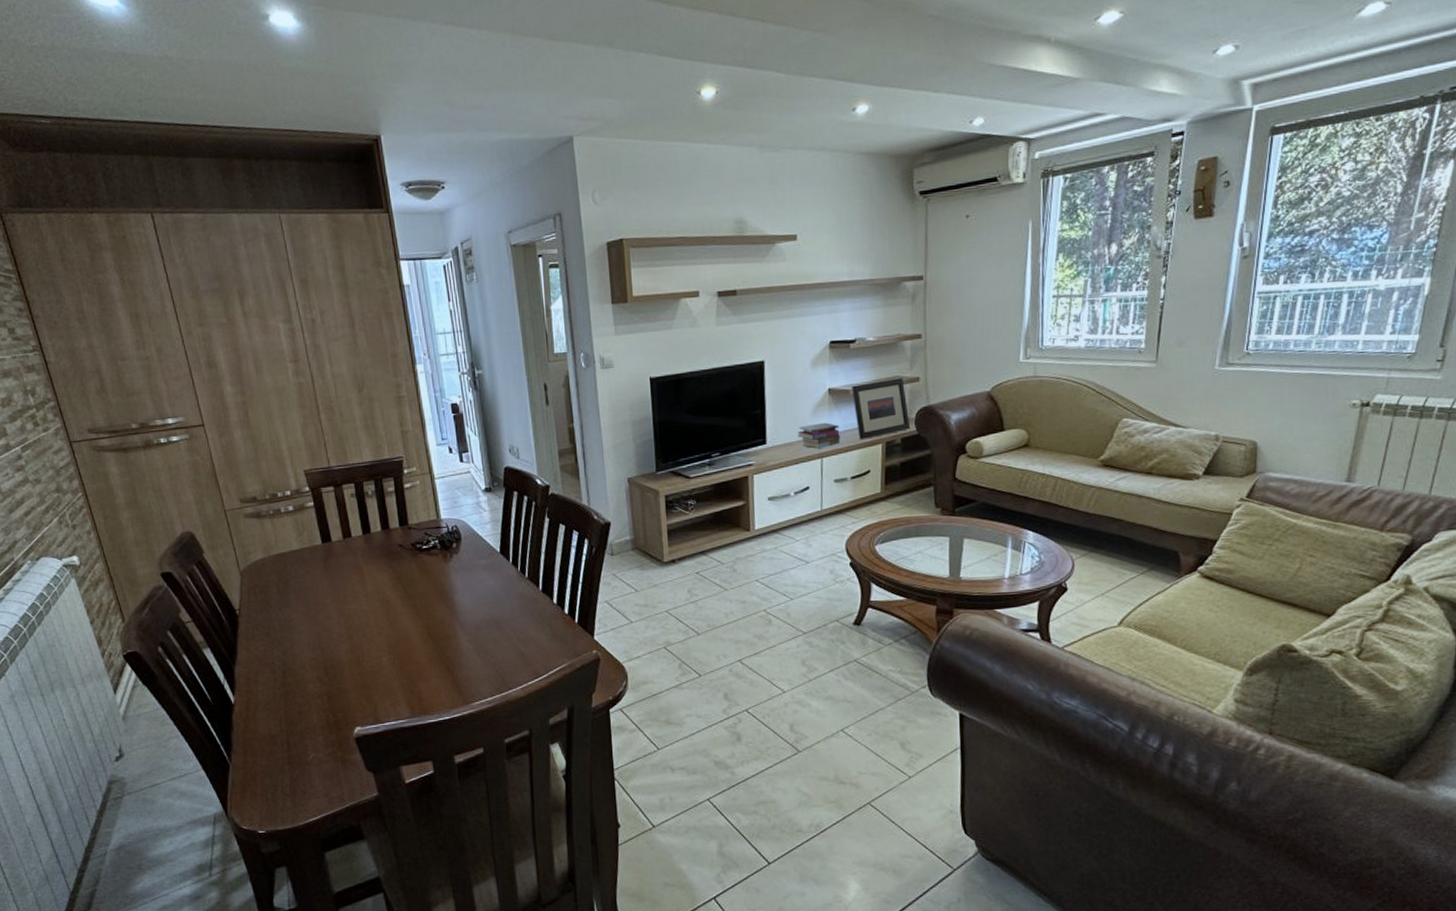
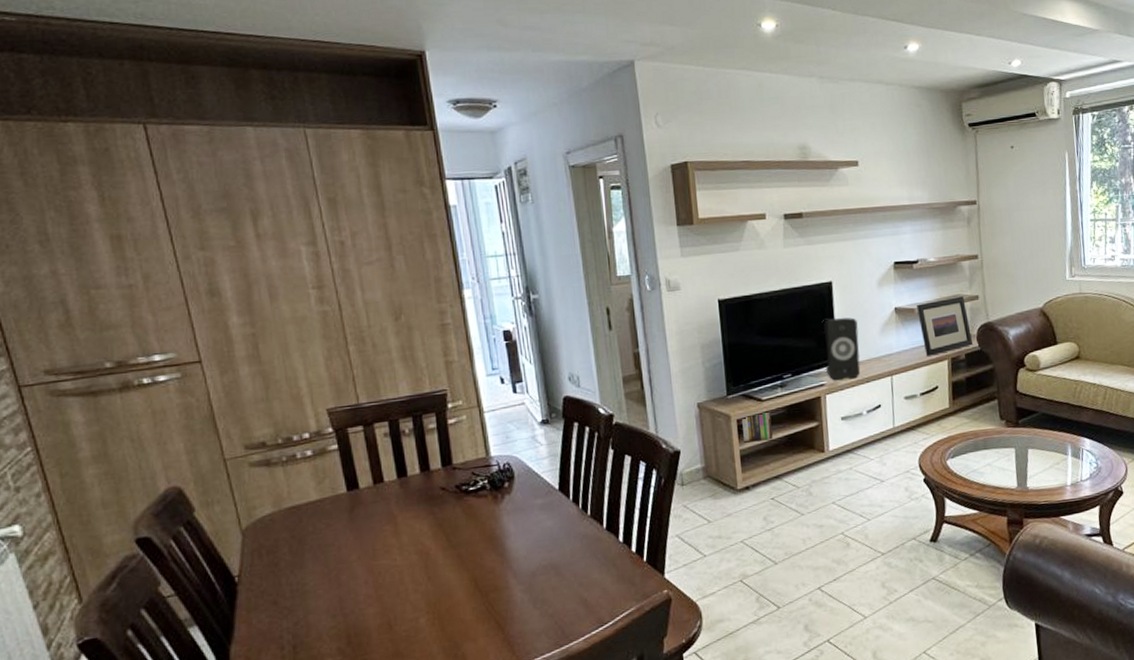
books: none [670,487,699,518] -> present [742,410,773,443]
speaker: none [752,397,790,461] -> present [822,317,861,381]
books: present [798,422,840,449] -> none [868,340,909,367]

